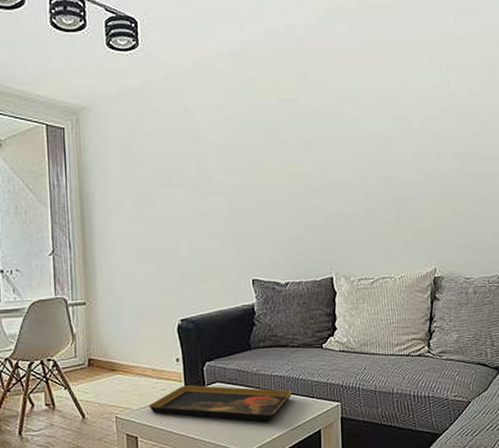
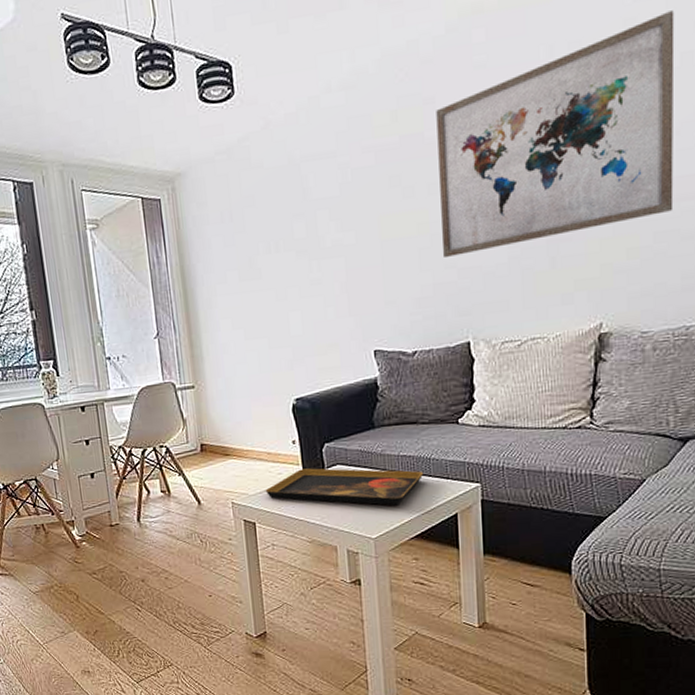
wall art: none [308,33,486,205] -> present [436,10,675,259]

